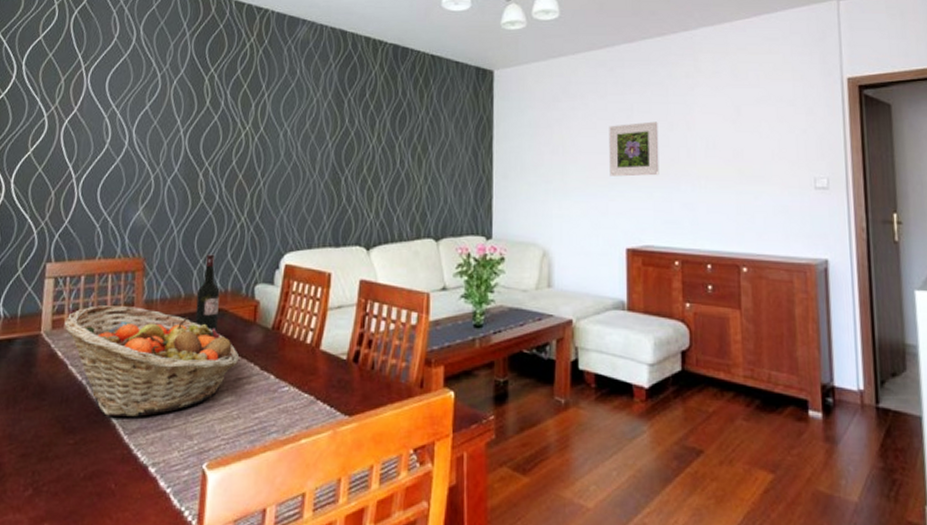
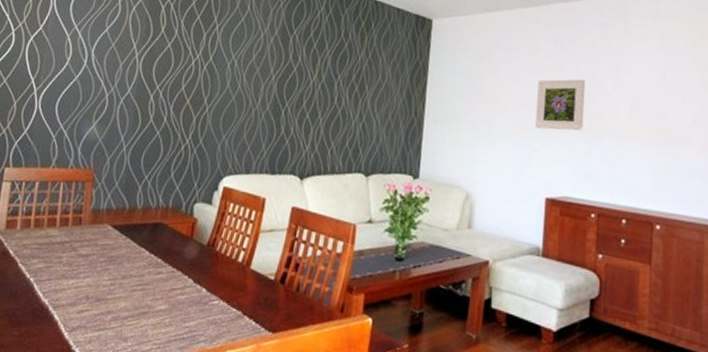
fruit basket: present [64,304,239,417] -> none [17,210,175,316]
wine bottle: present [195,254,220,332] -> none [136,171,162,244]

